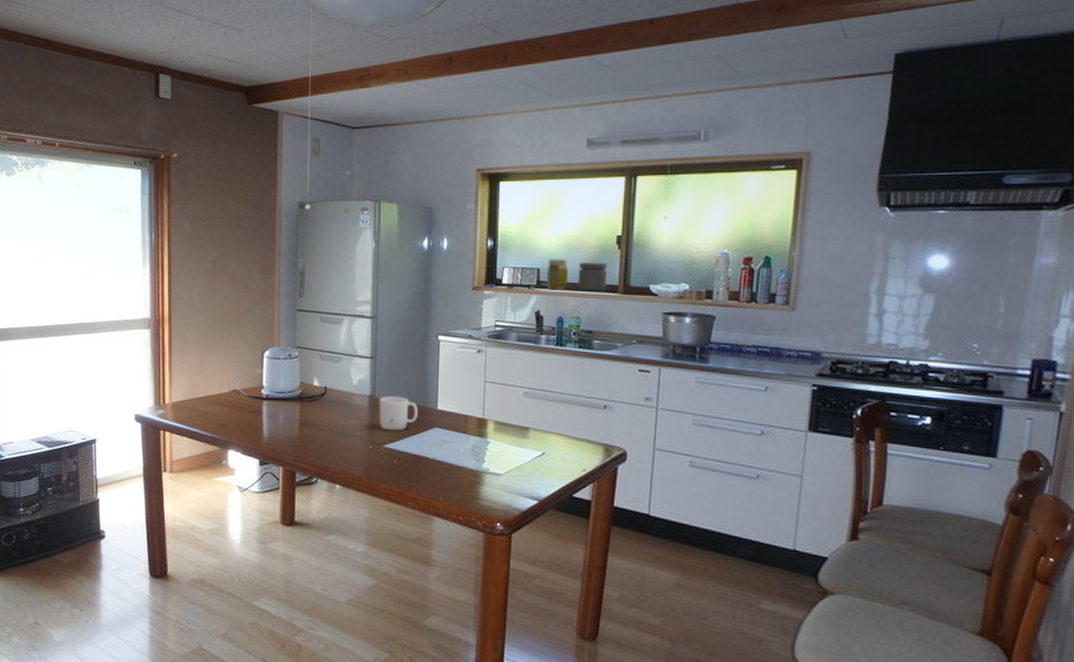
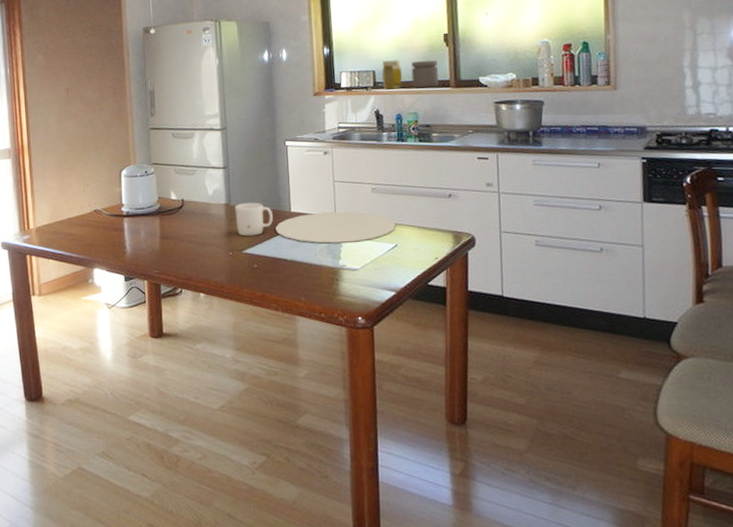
placemat: none [420,413,545,447] -> present [276,211,396,244]

